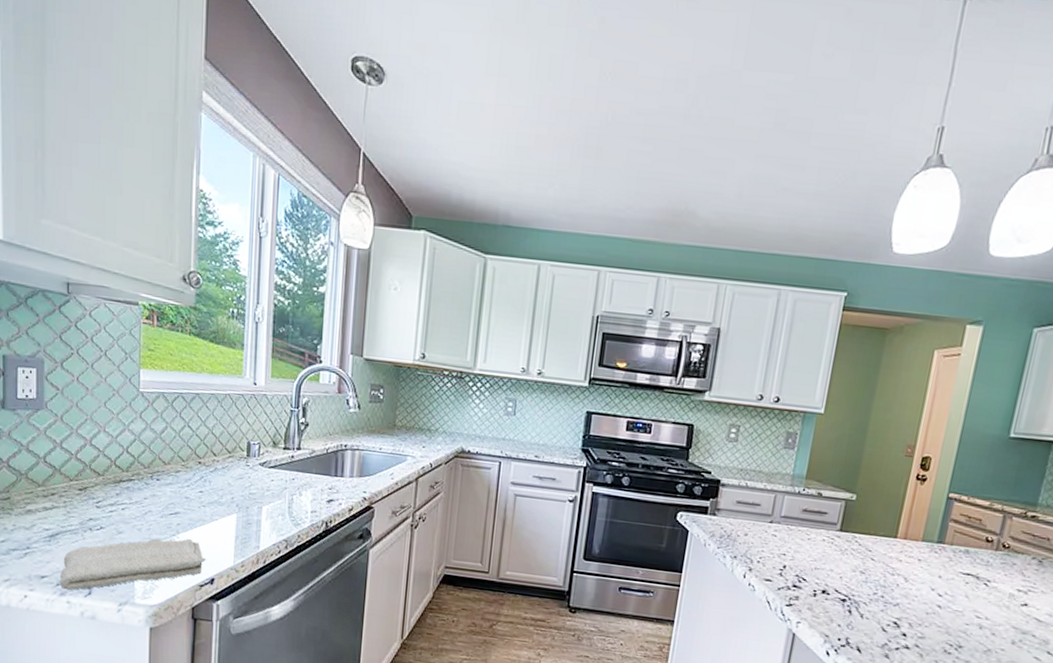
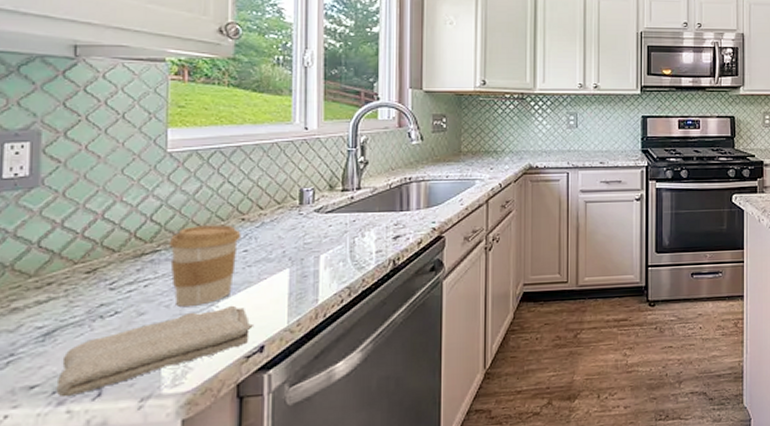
coffee cup: none [141,462,198,534] -> present [169,225,241,308]

